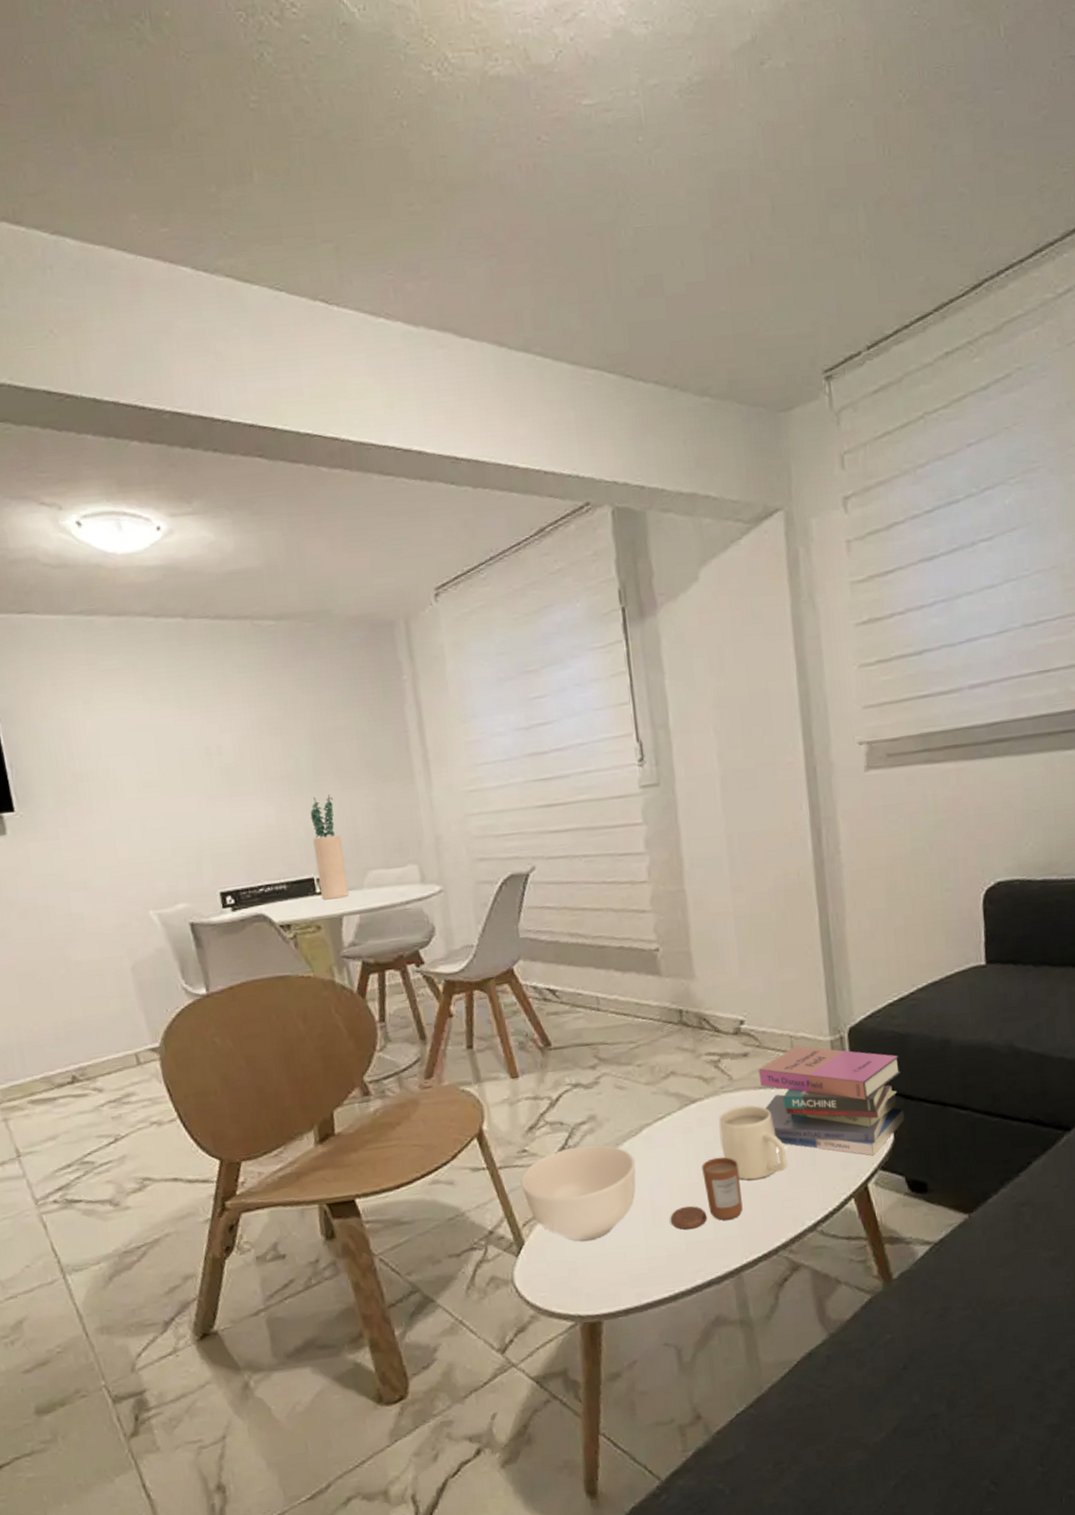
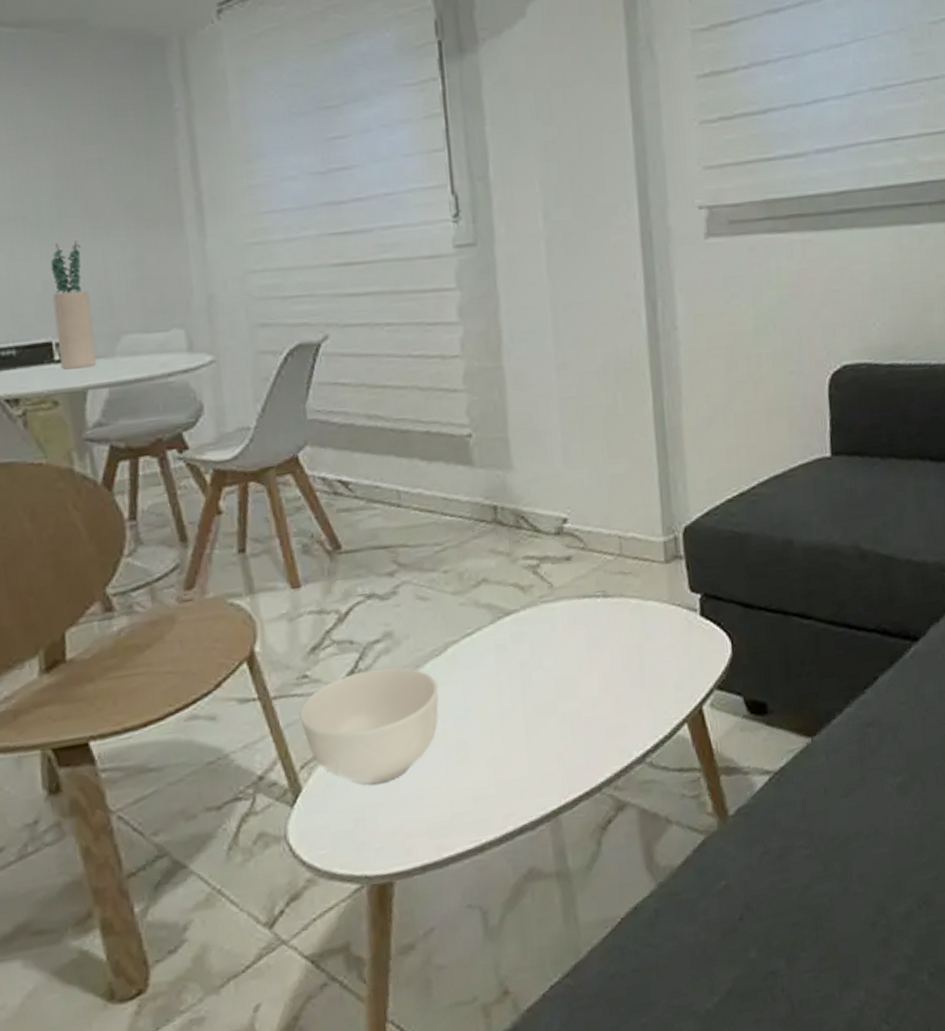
candle: present [670,1157,743,1229] -> none [477,678,562,766]
mug: present [718,1105,788,1180] -> none [536,617,614,706]
books: present [758,1046,905,1156] -> none [582,548,744,674]

